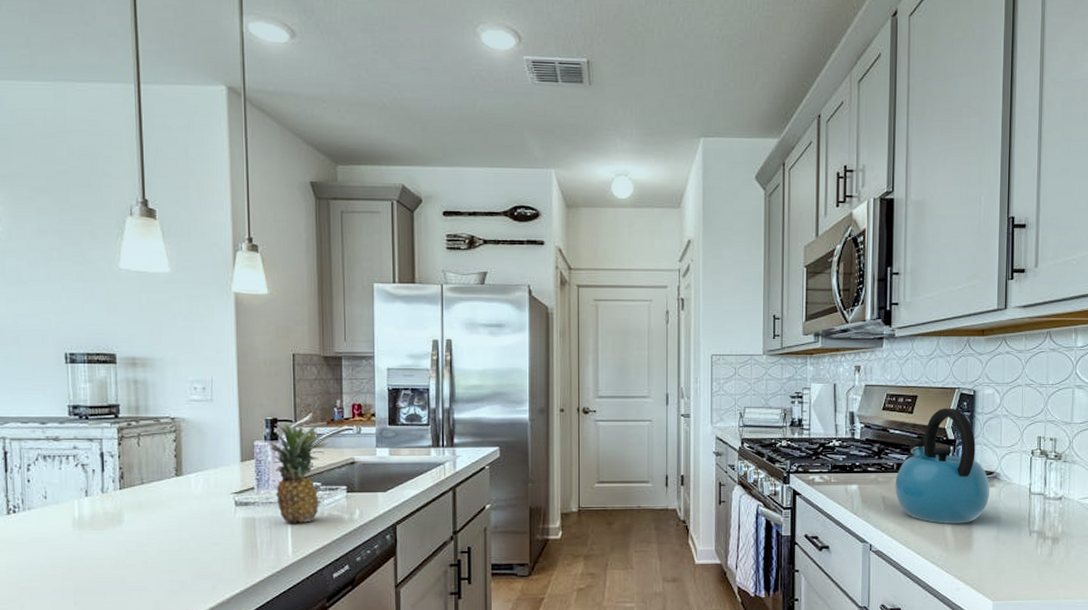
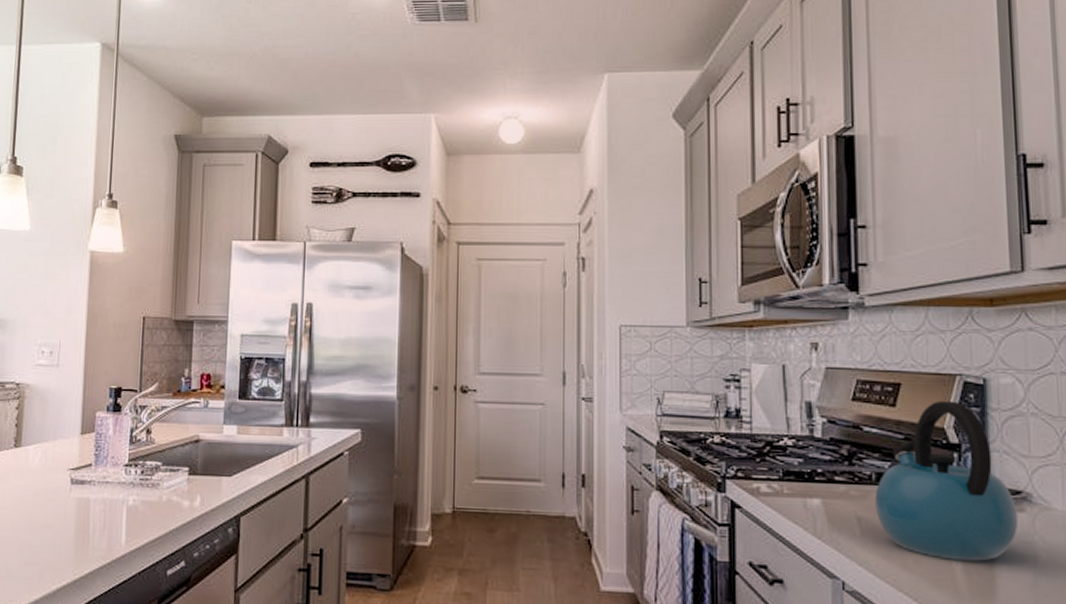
fruit: present [268,424,326,523] -> none [110,393,170,508]

